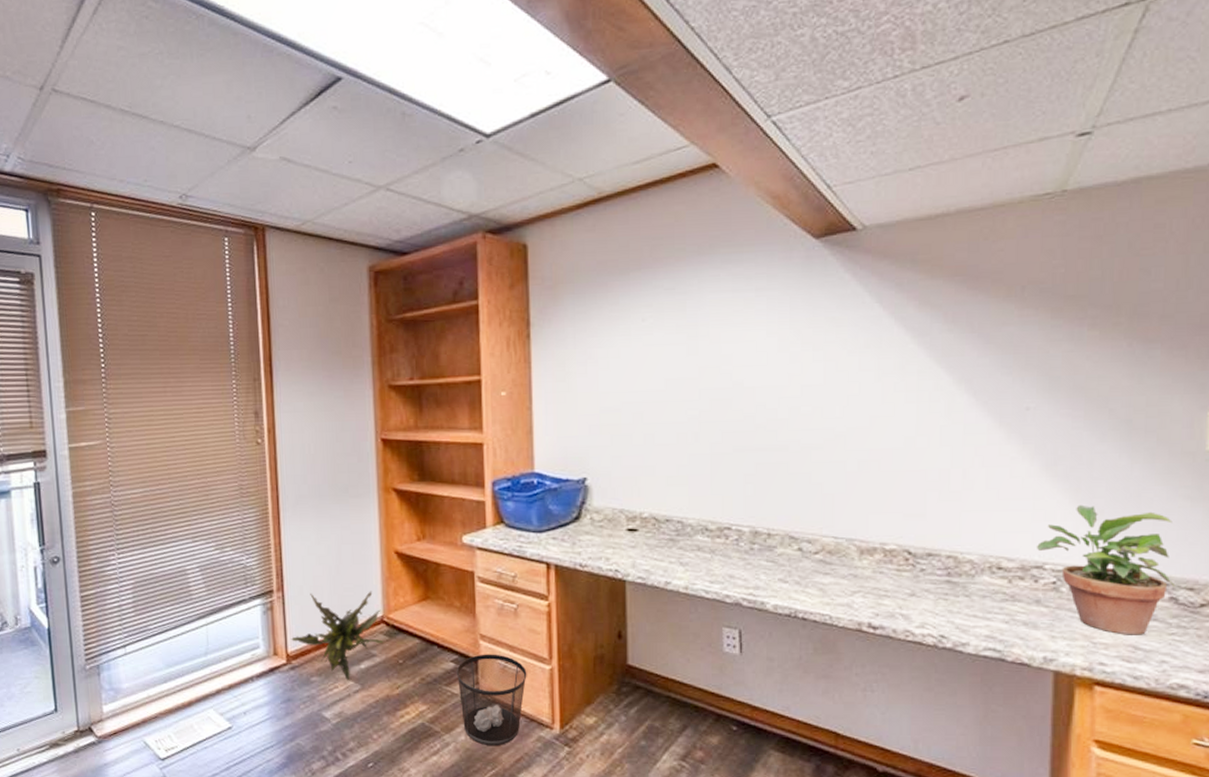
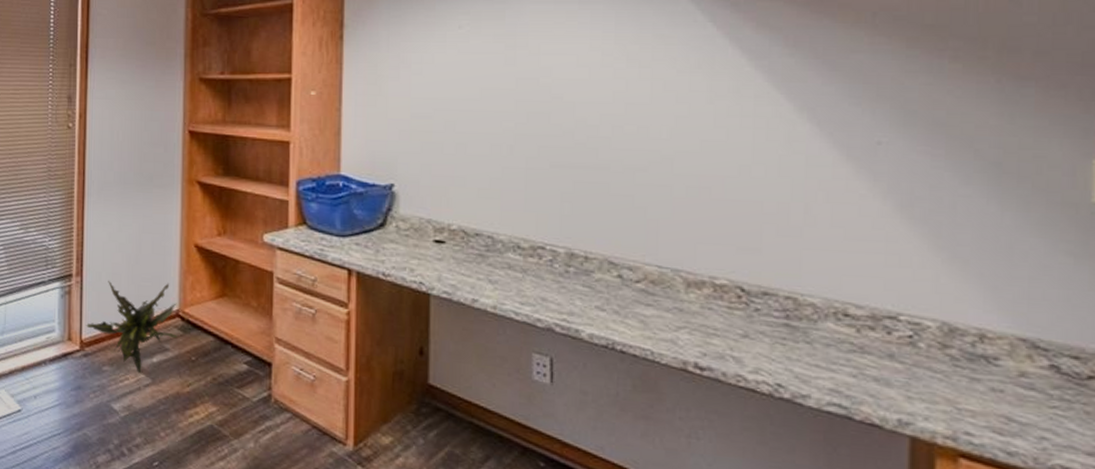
waste bin: present [456,654,527,746] -> none [249,358,322,458]
potted plant: present [1036,504,1176,635] -> none [888,252,1057,405]

